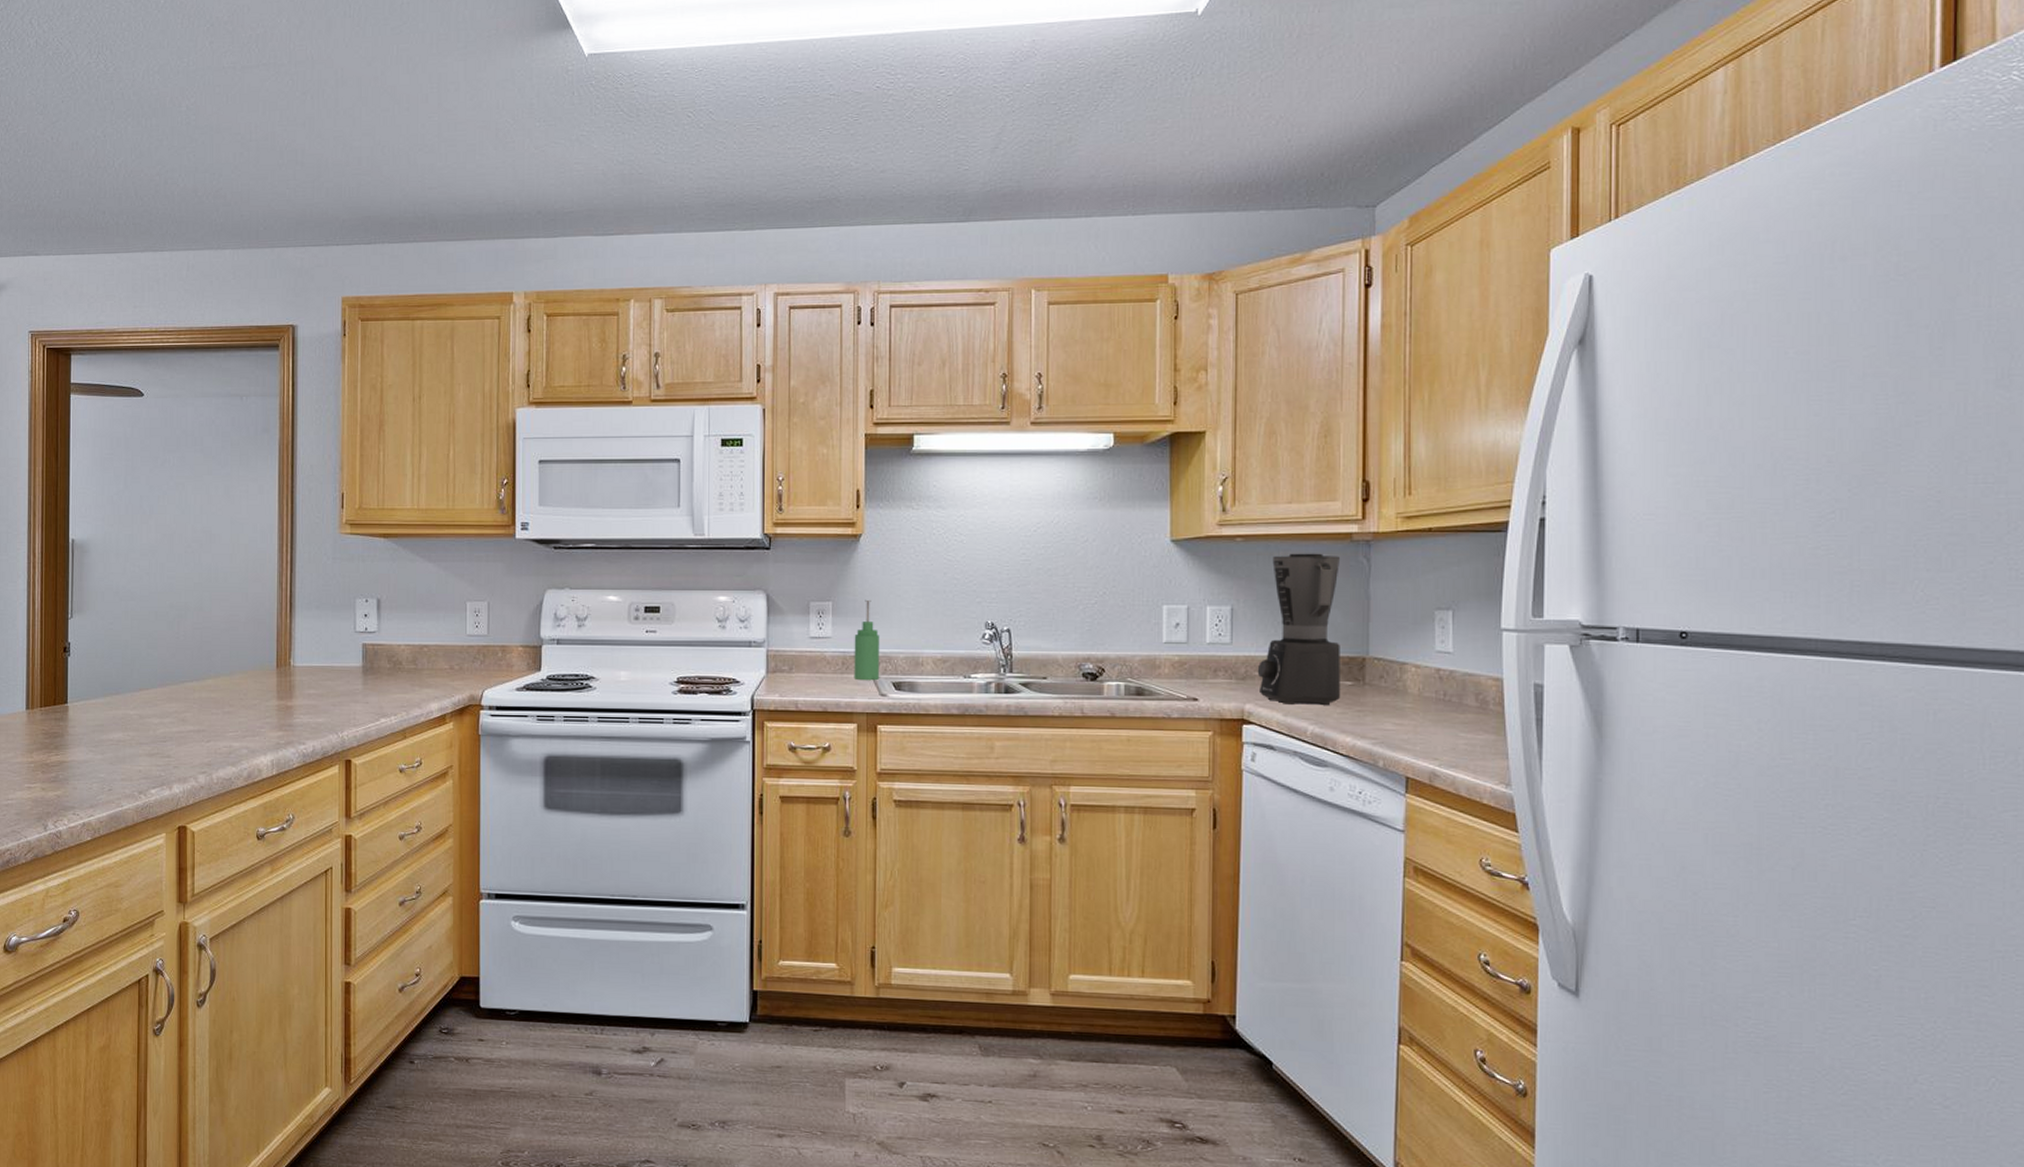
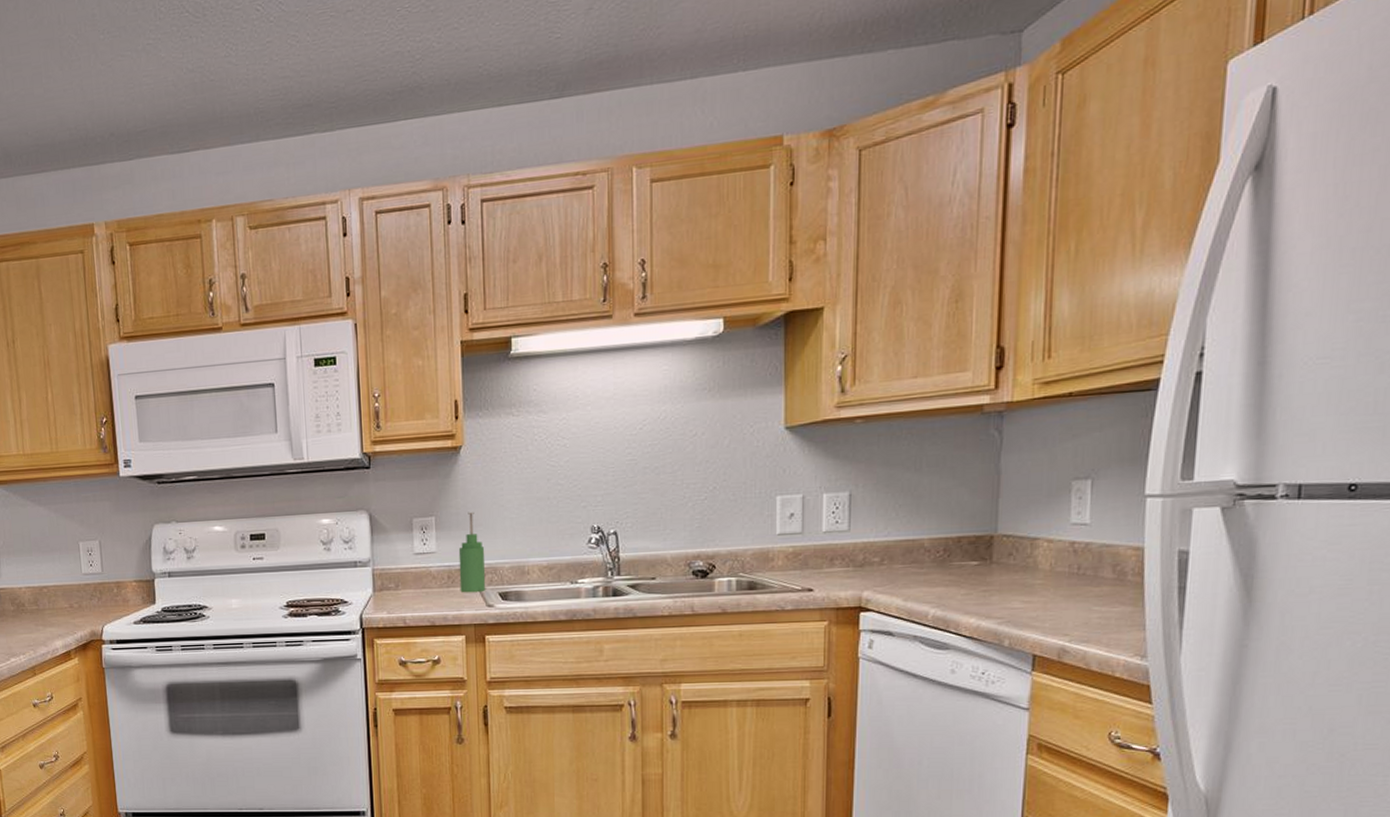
blender: present [1257,553,1340,706] -> none [876,429,969,590]

